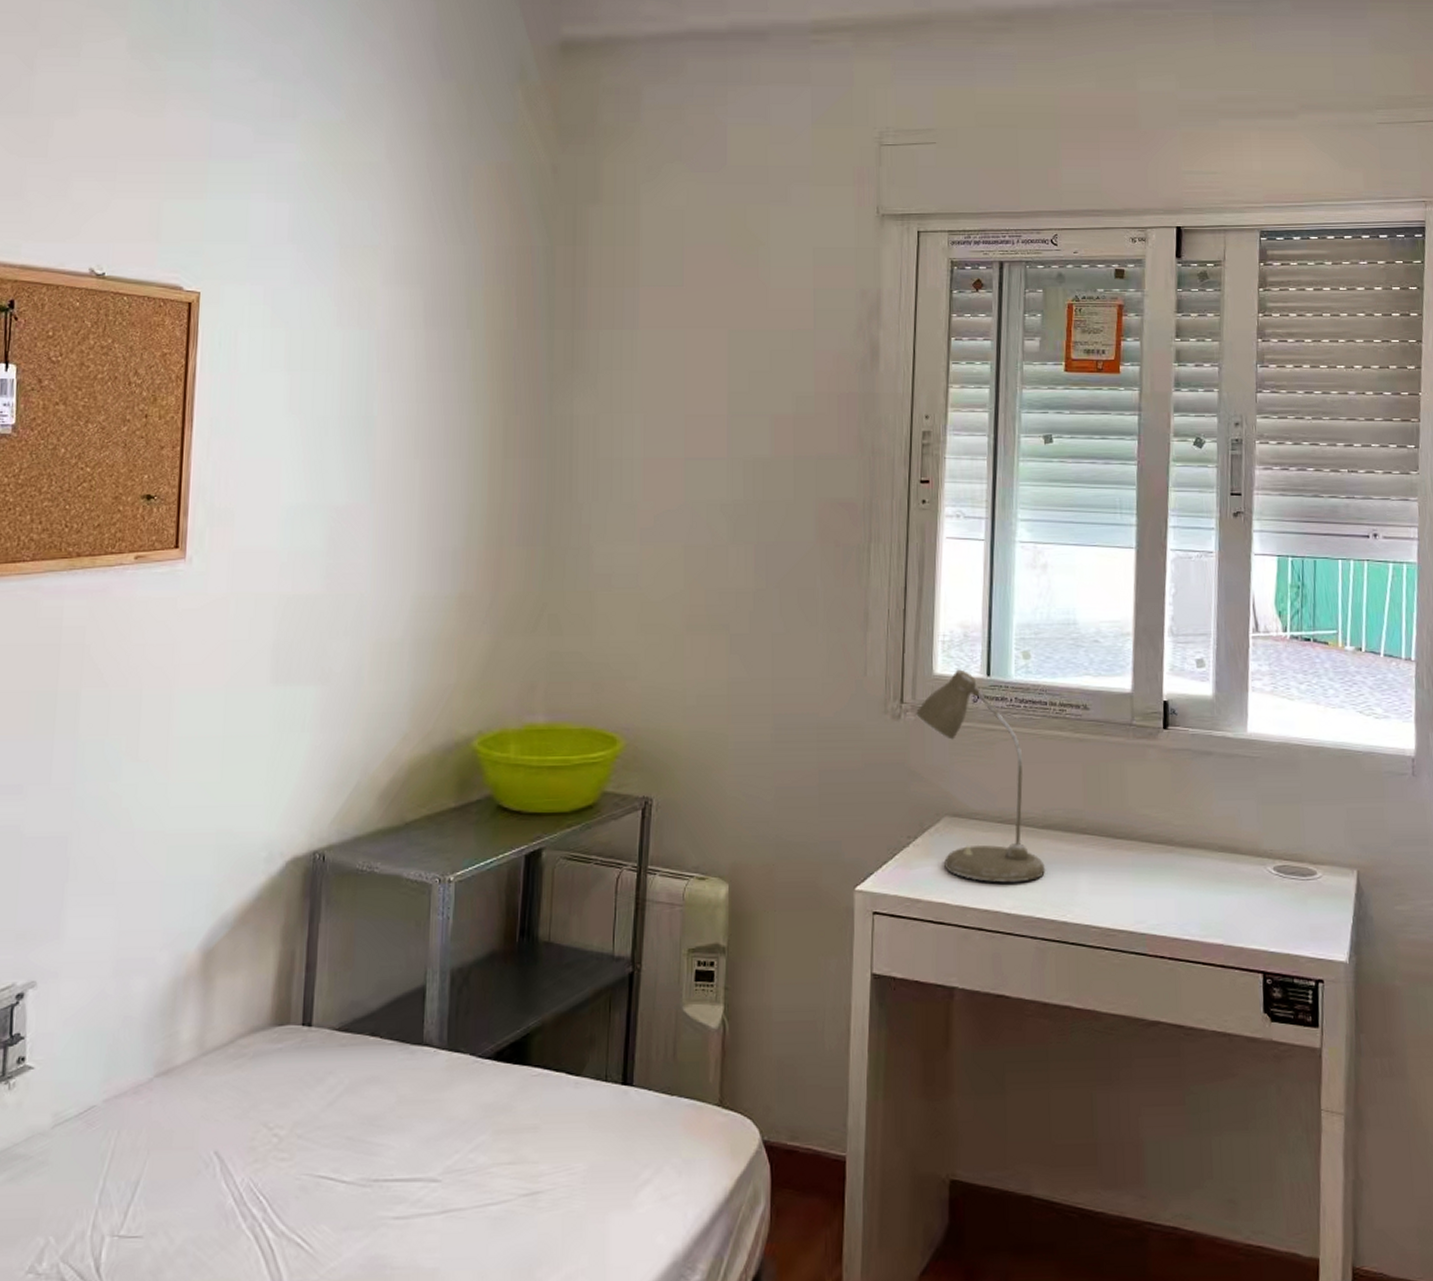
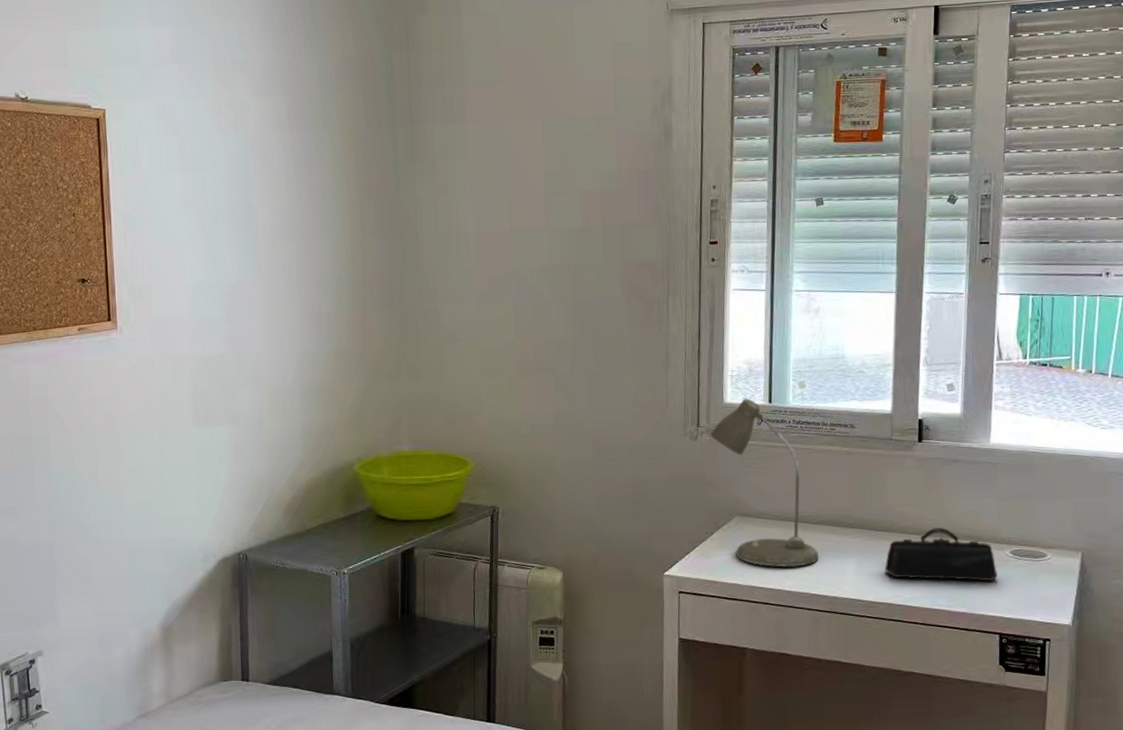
pencil case: none [1124,836,1259,905] -> present [884,528,997,582]

